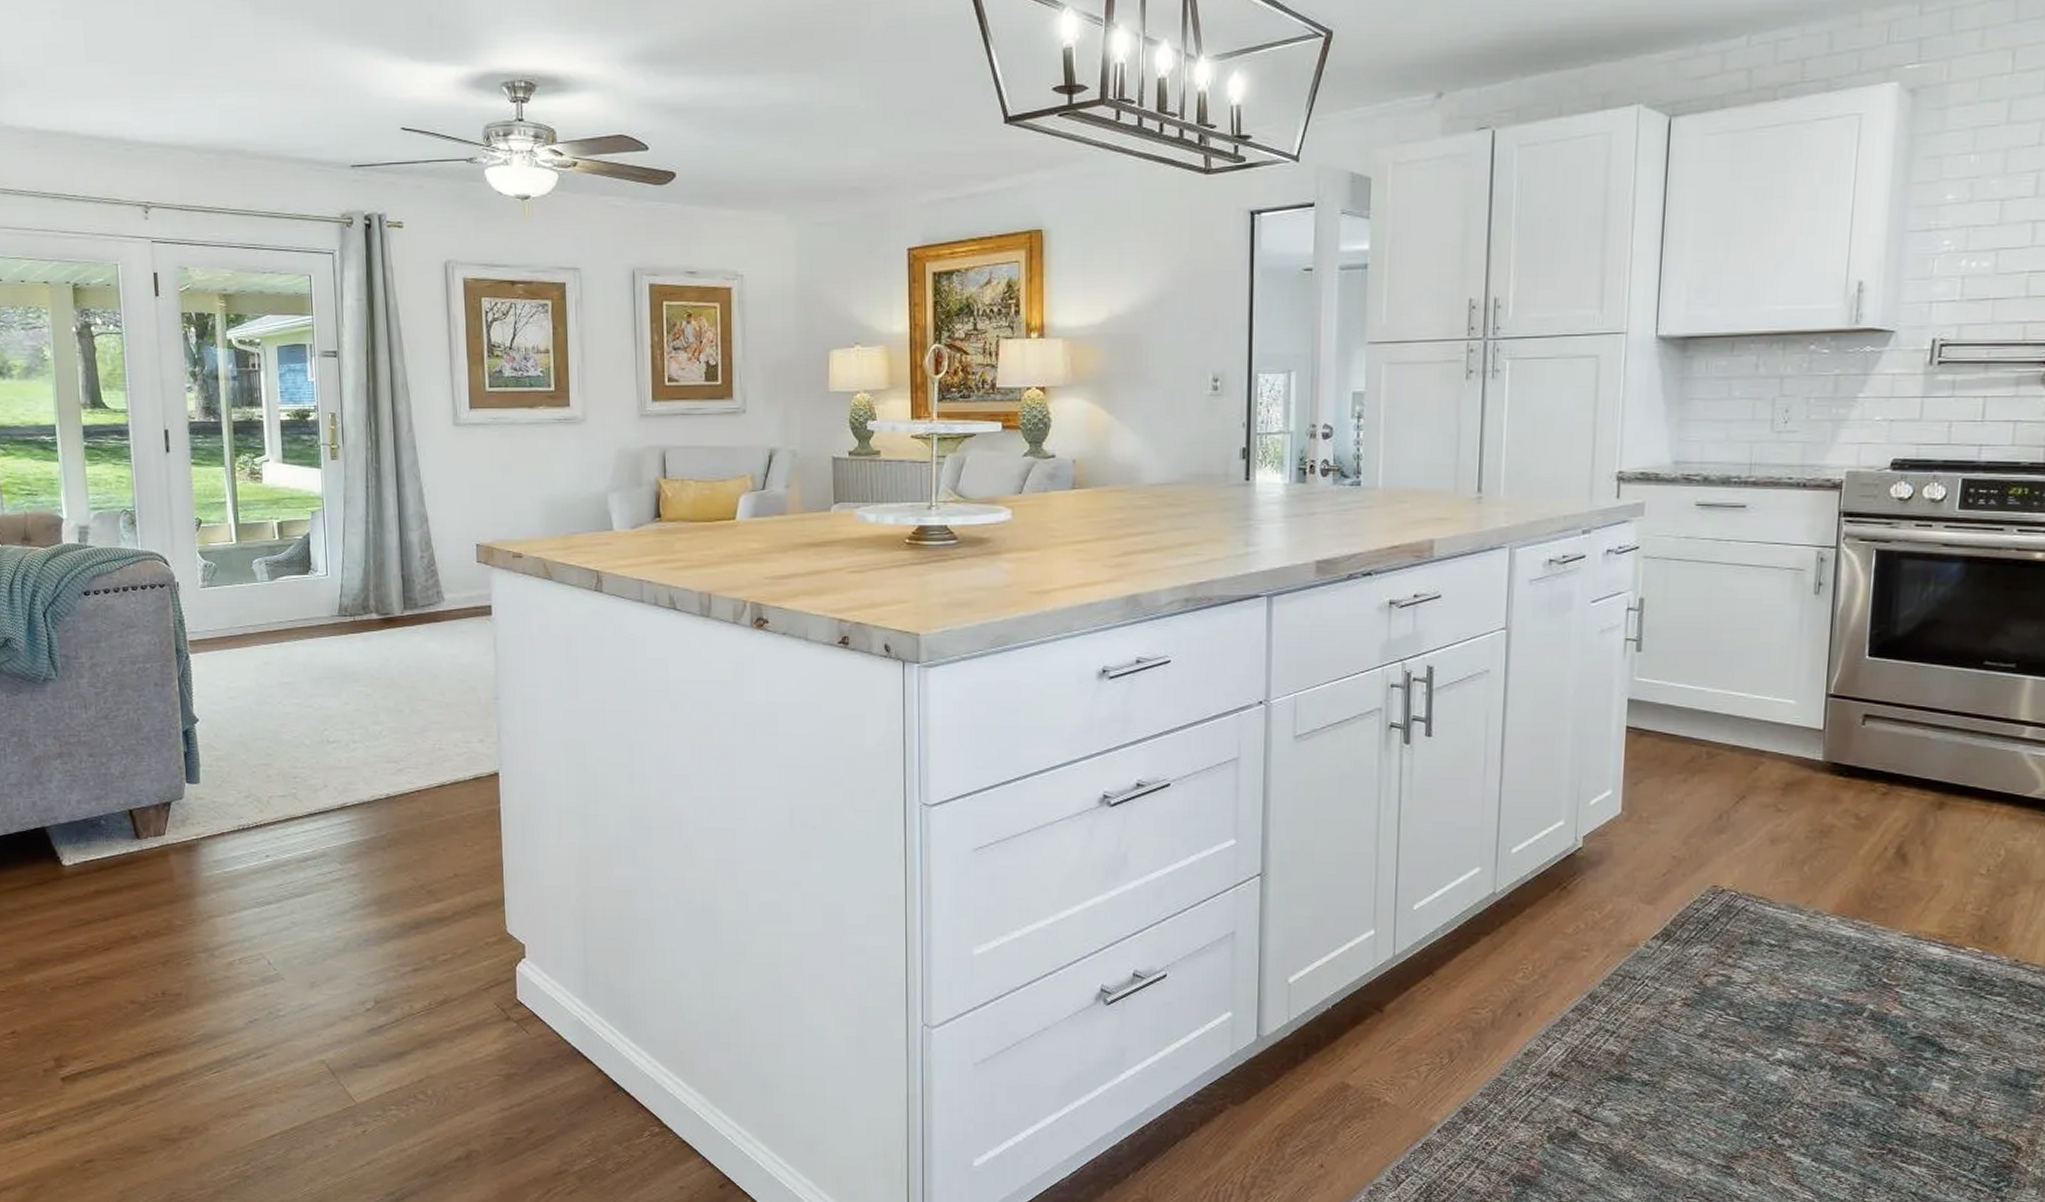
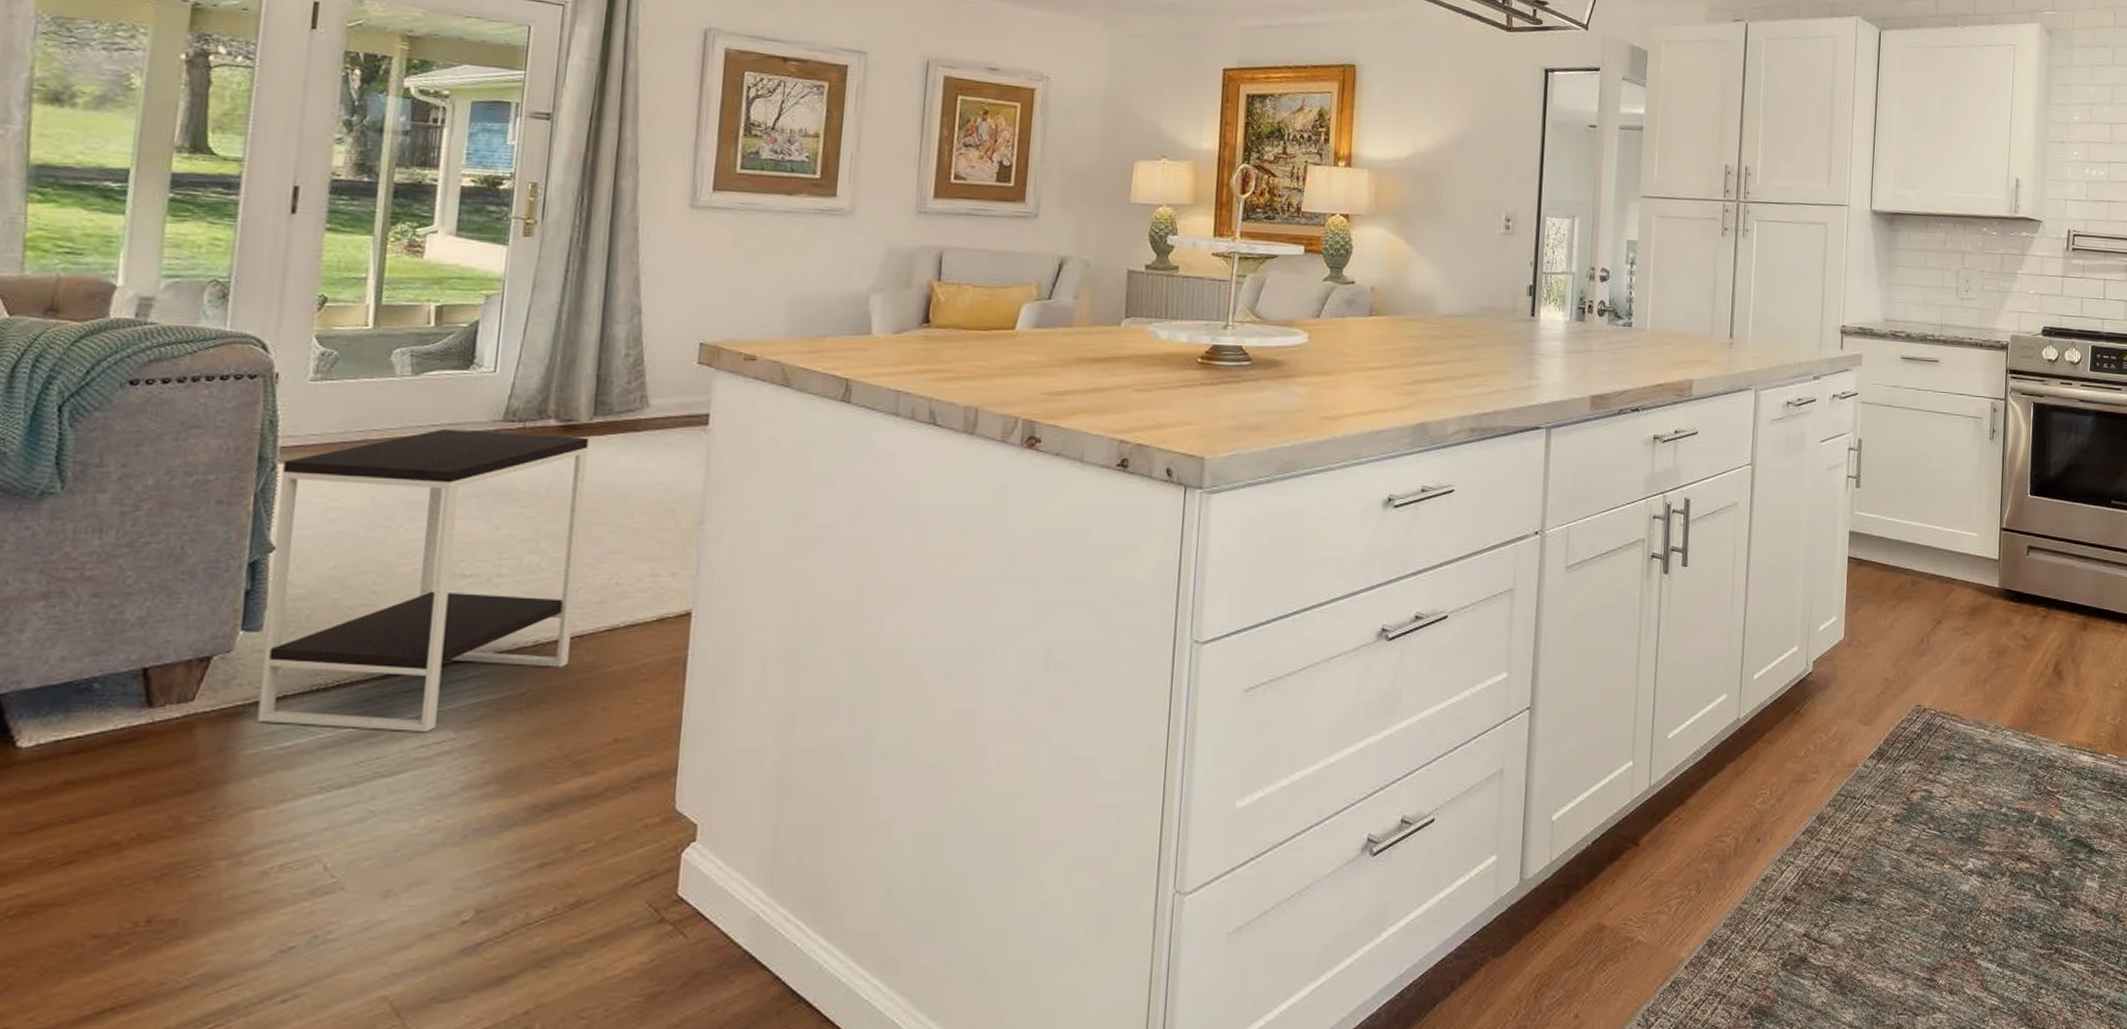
side table: none [193,623,413,864] -> present [257,428,589,733]

